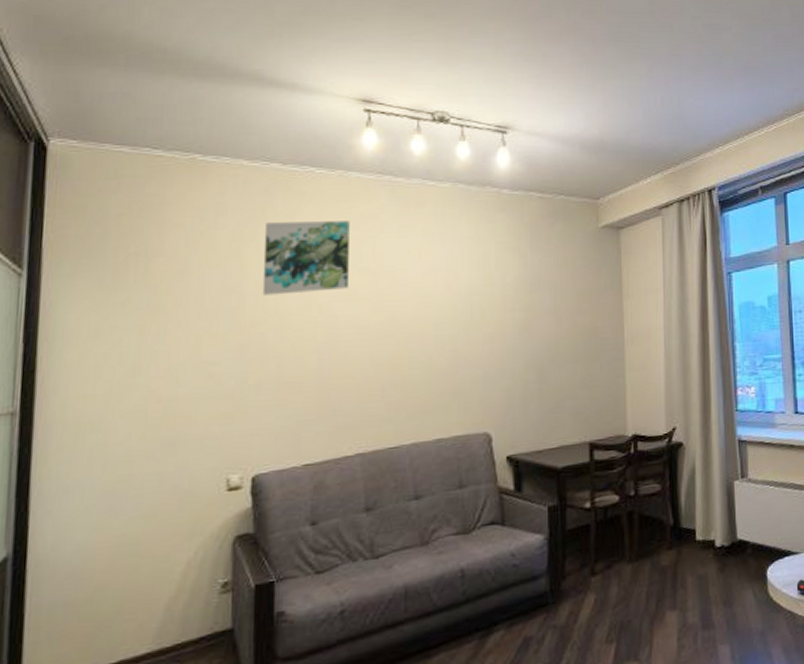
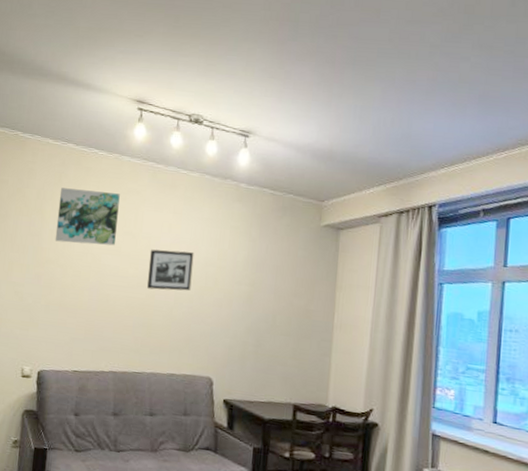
picture frame: none [396,282,454,337] -> present [147,249,194,291]

